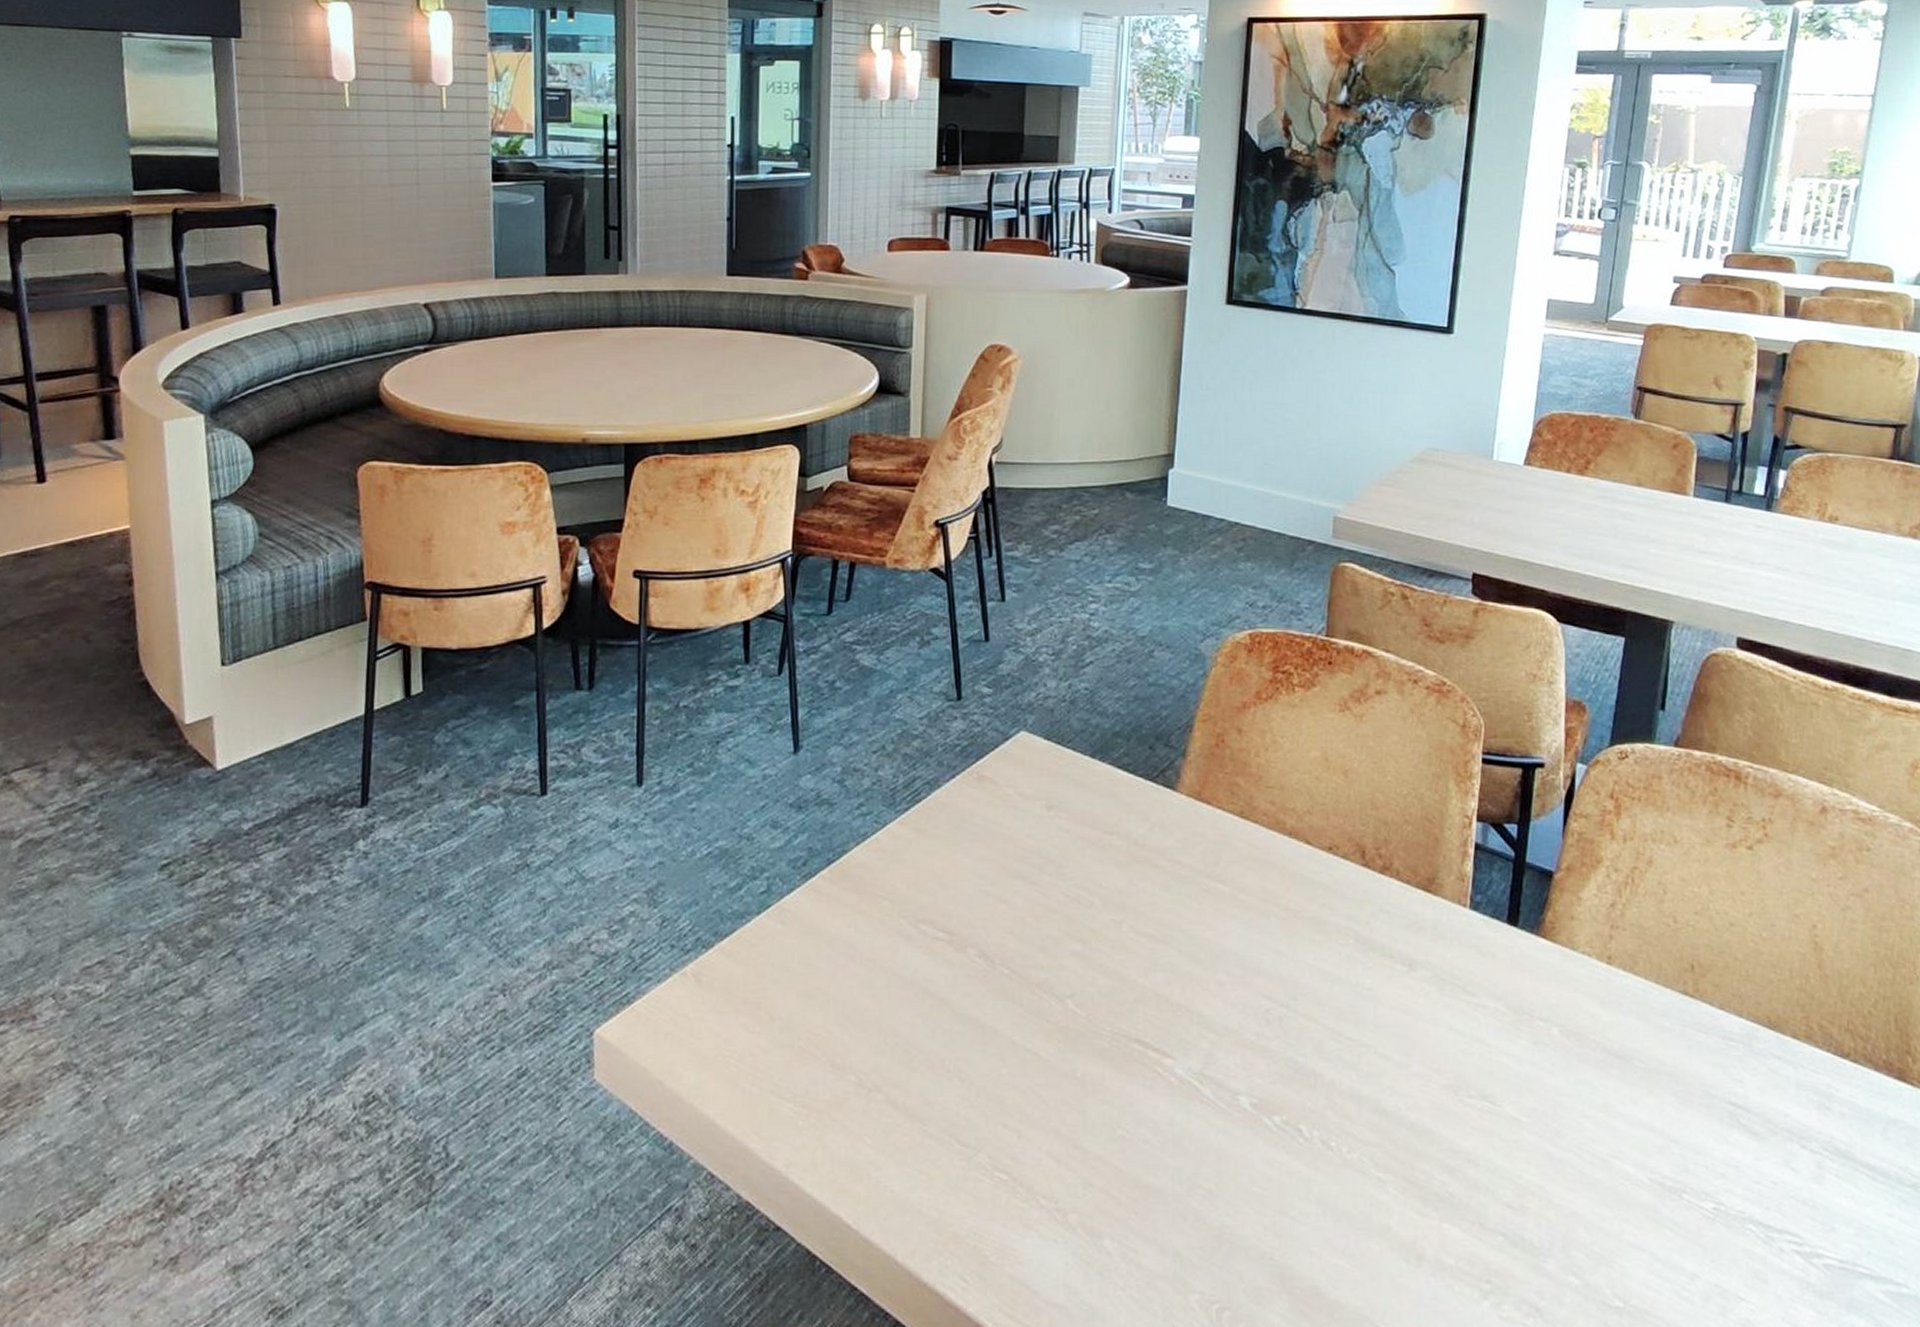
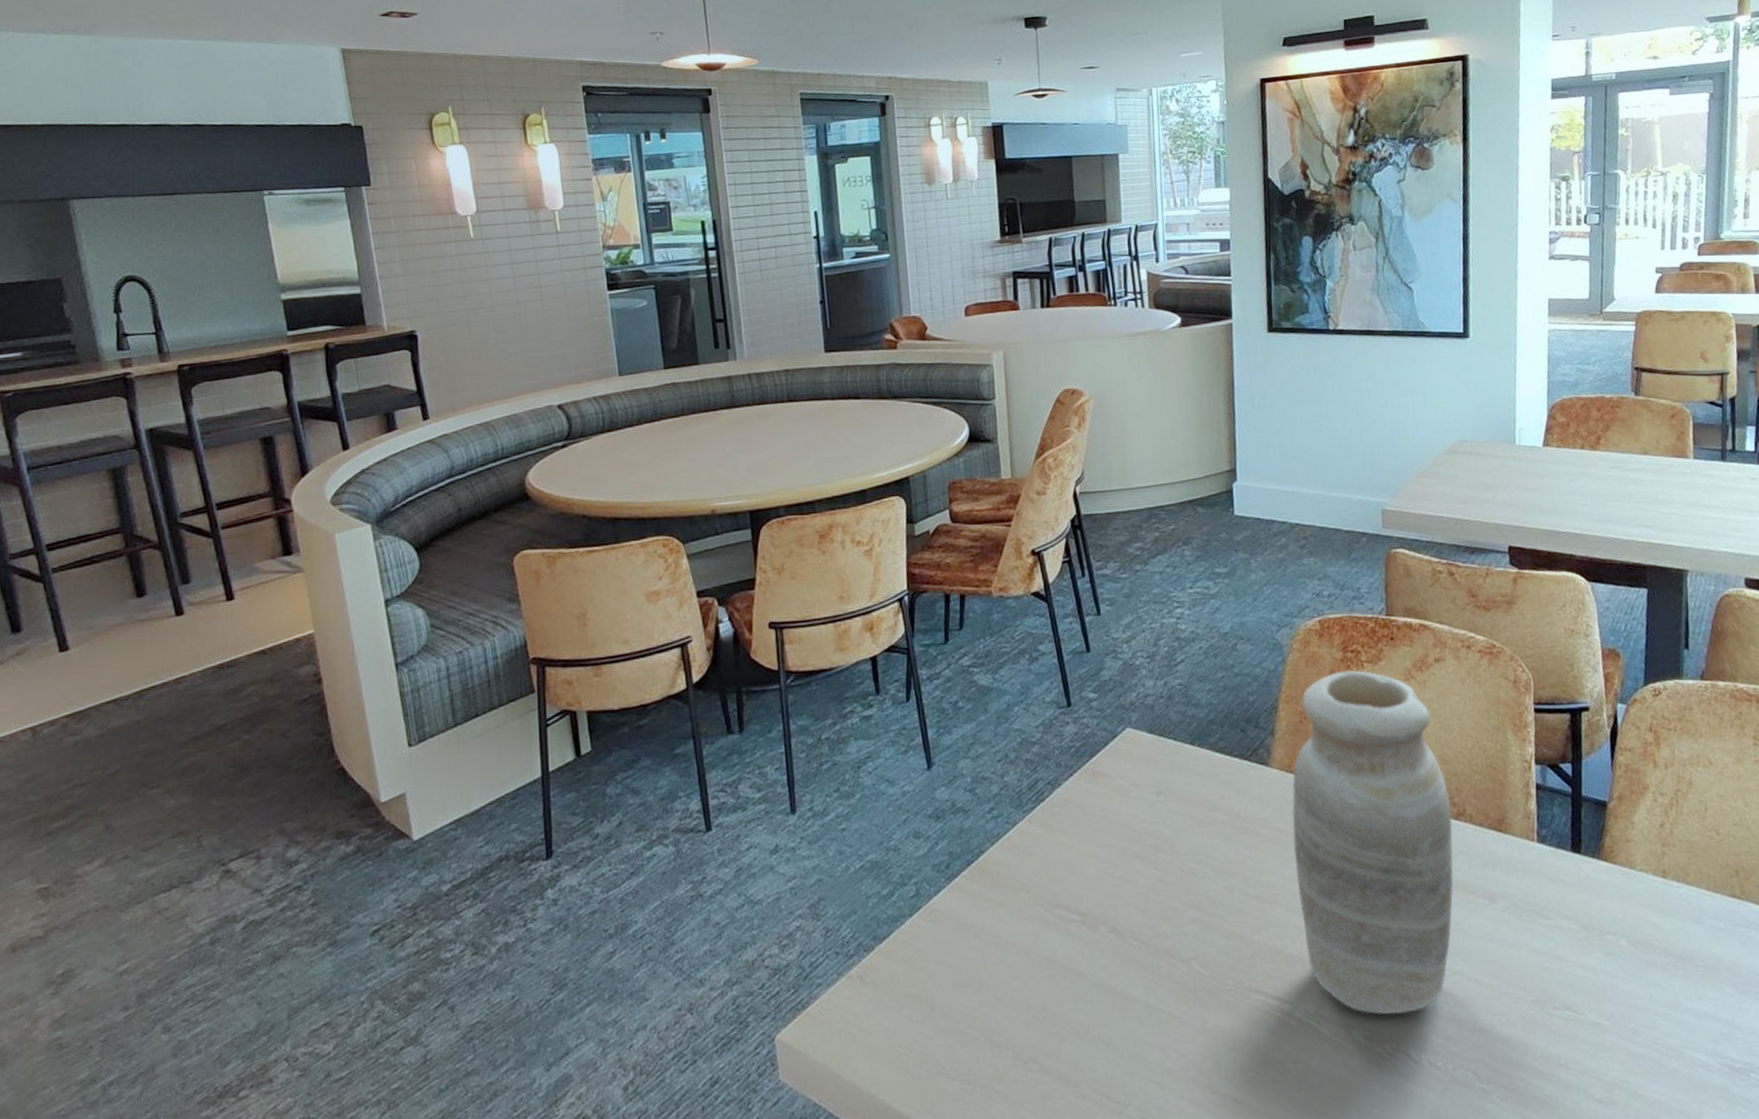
vase: none [1194,693,1376,1083] -> present [1292,670,1454,1015]

